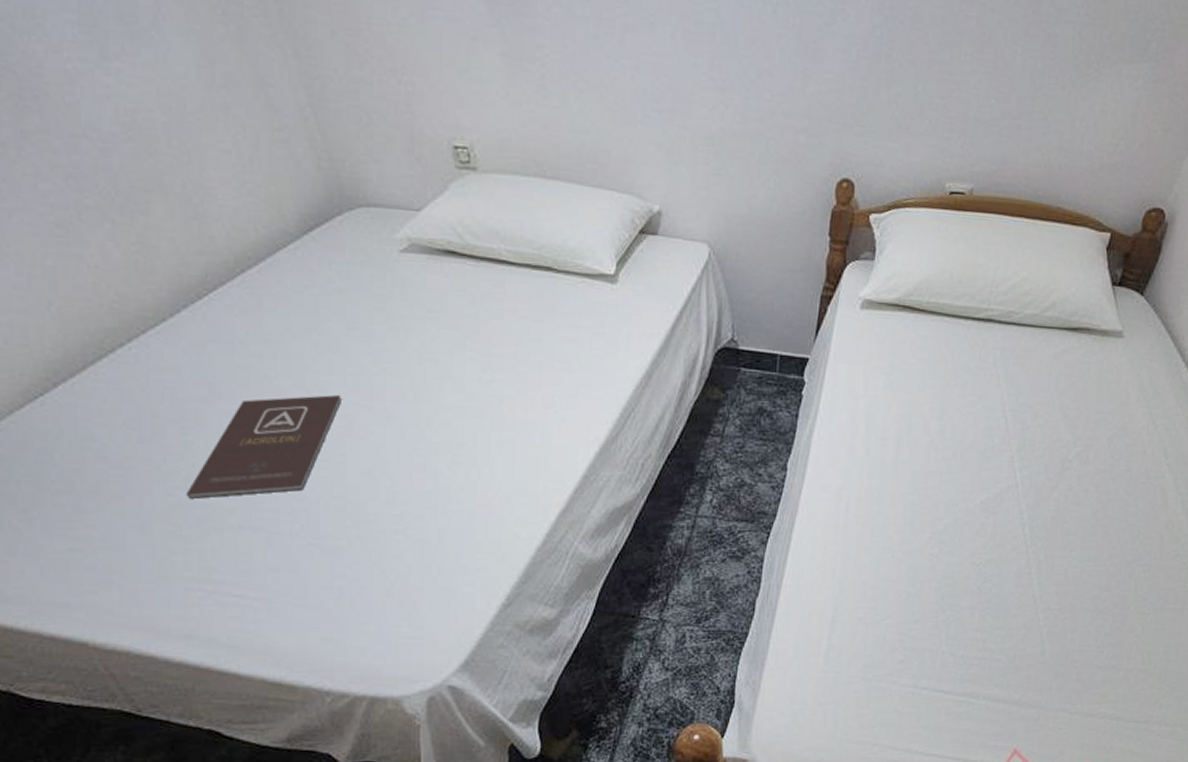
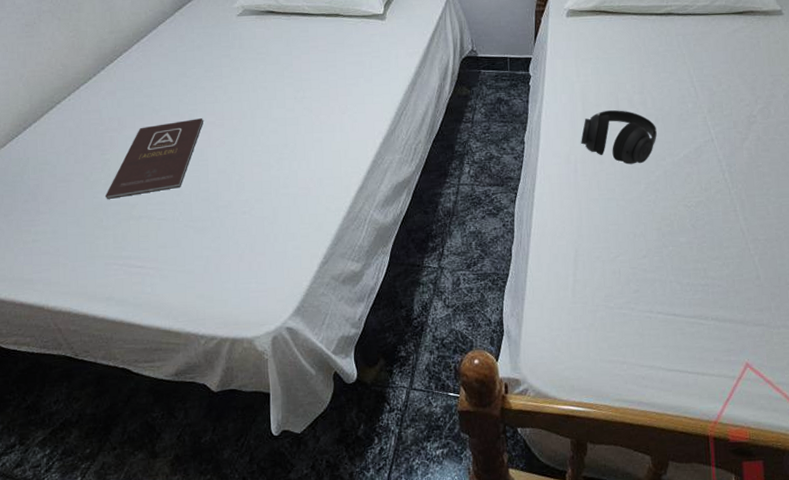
headphones: none [858,437,953,508] -> present [581,110,657,165]

